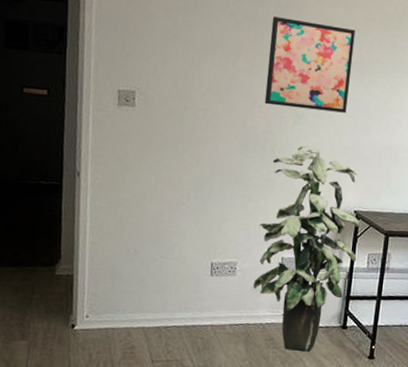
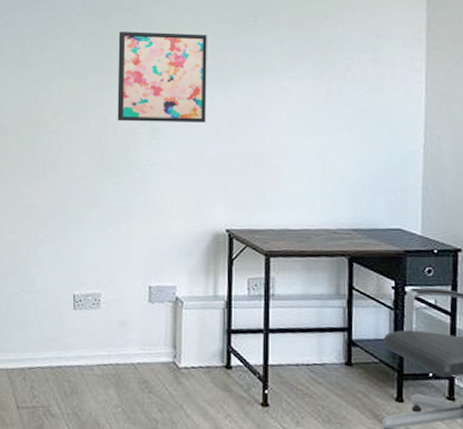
indoor plant: present [253,145,361,353] -> none [120,161,235,398]

